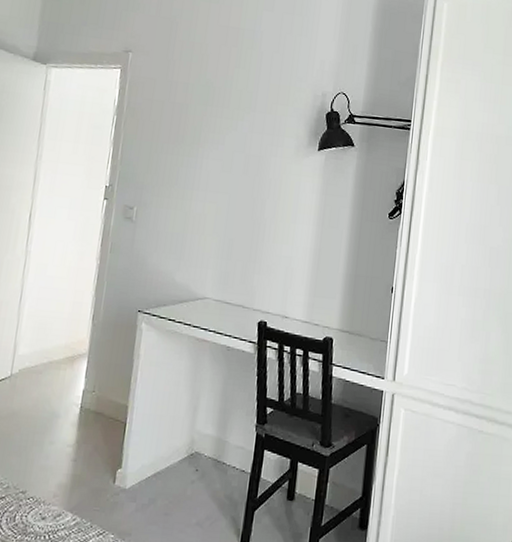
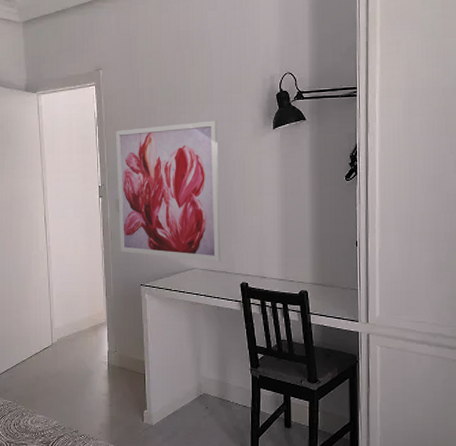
wall art: none [120,124,257,294] -> present [116,120,222,262]

